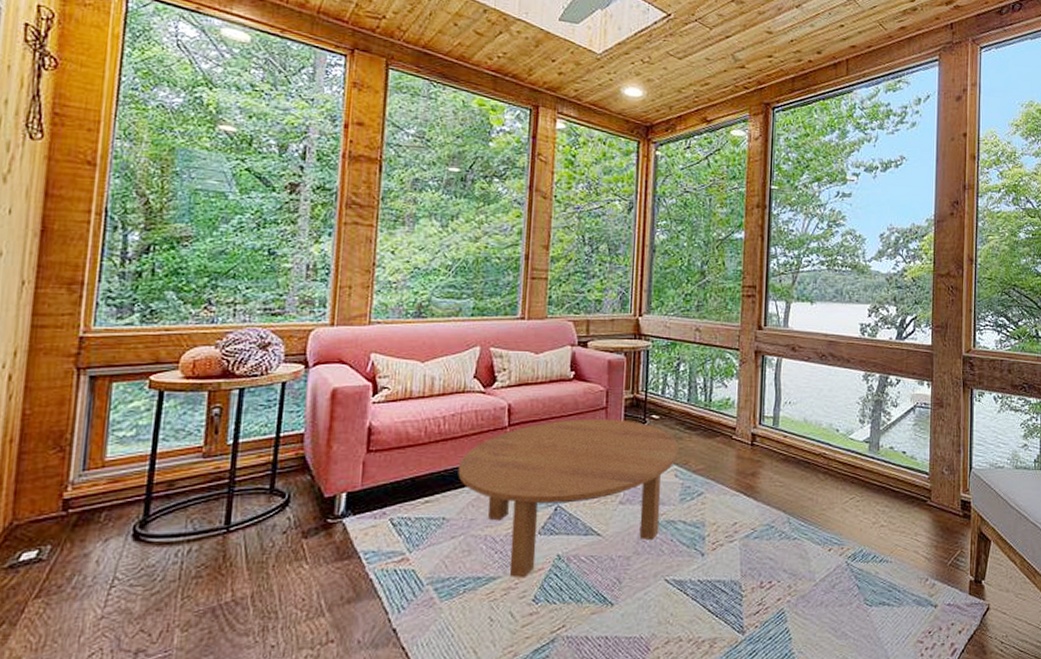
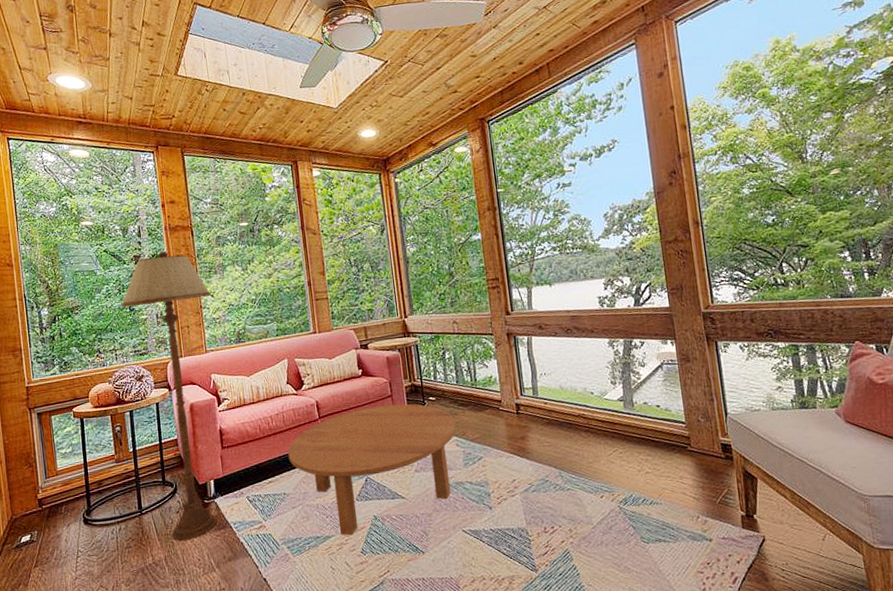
floor lamp: none [255,184,392,573] -> present [120,251,218,542]

